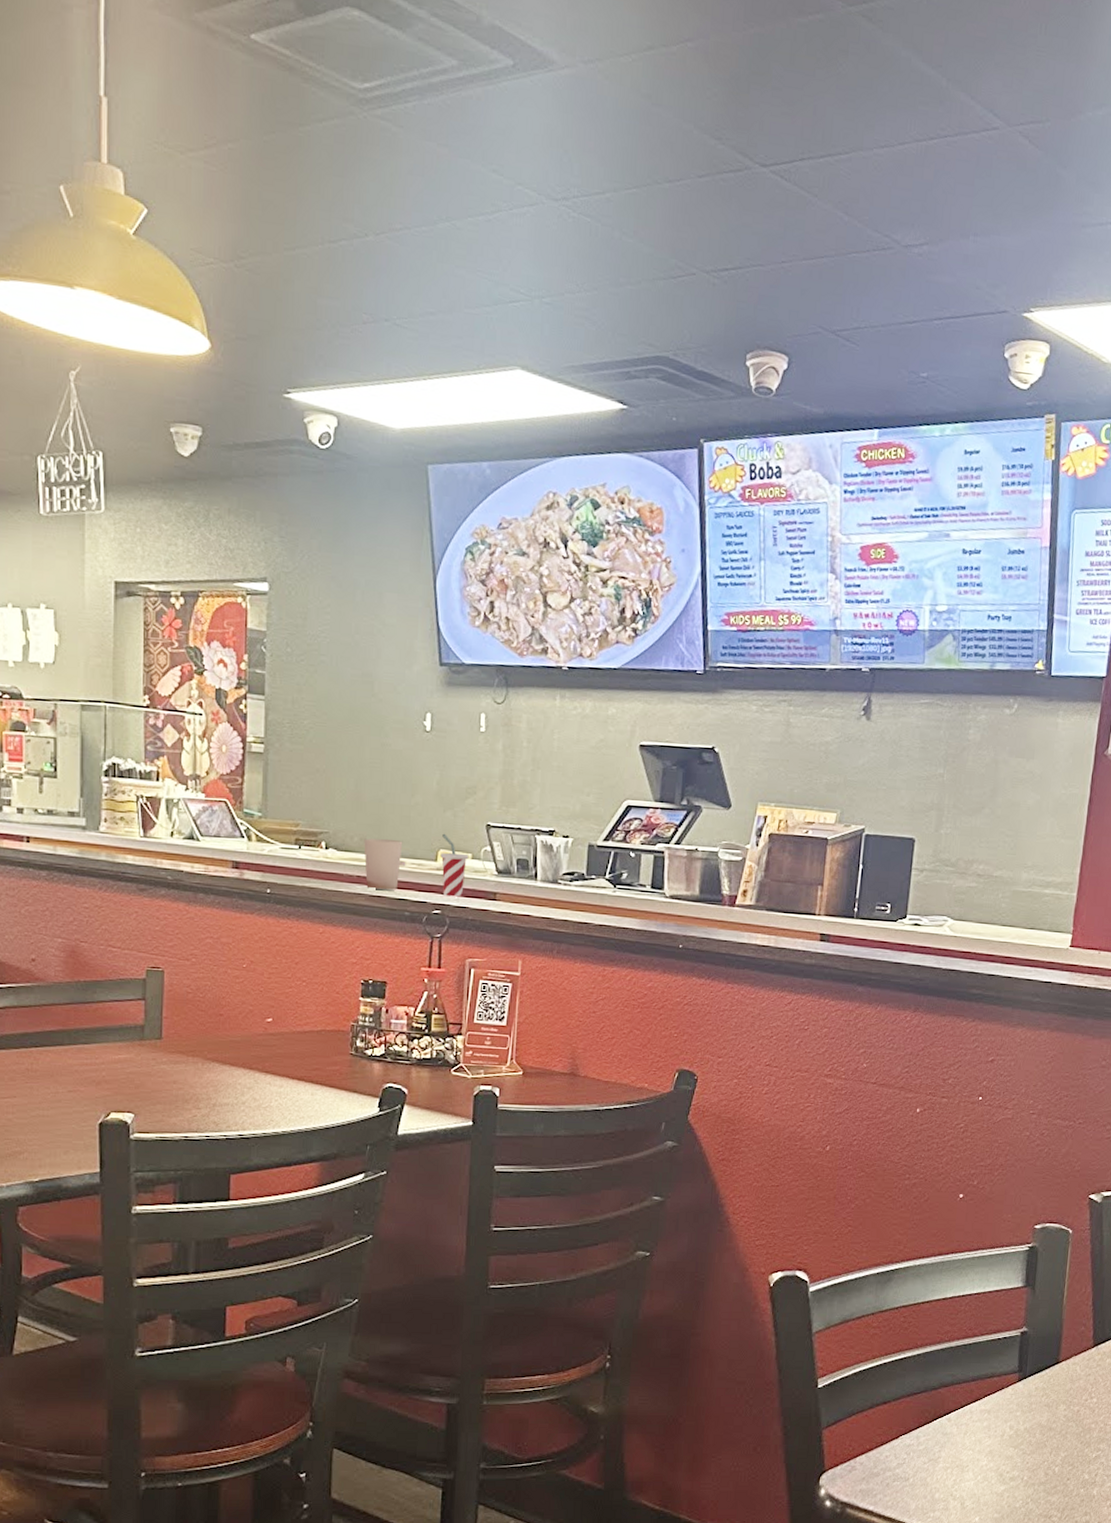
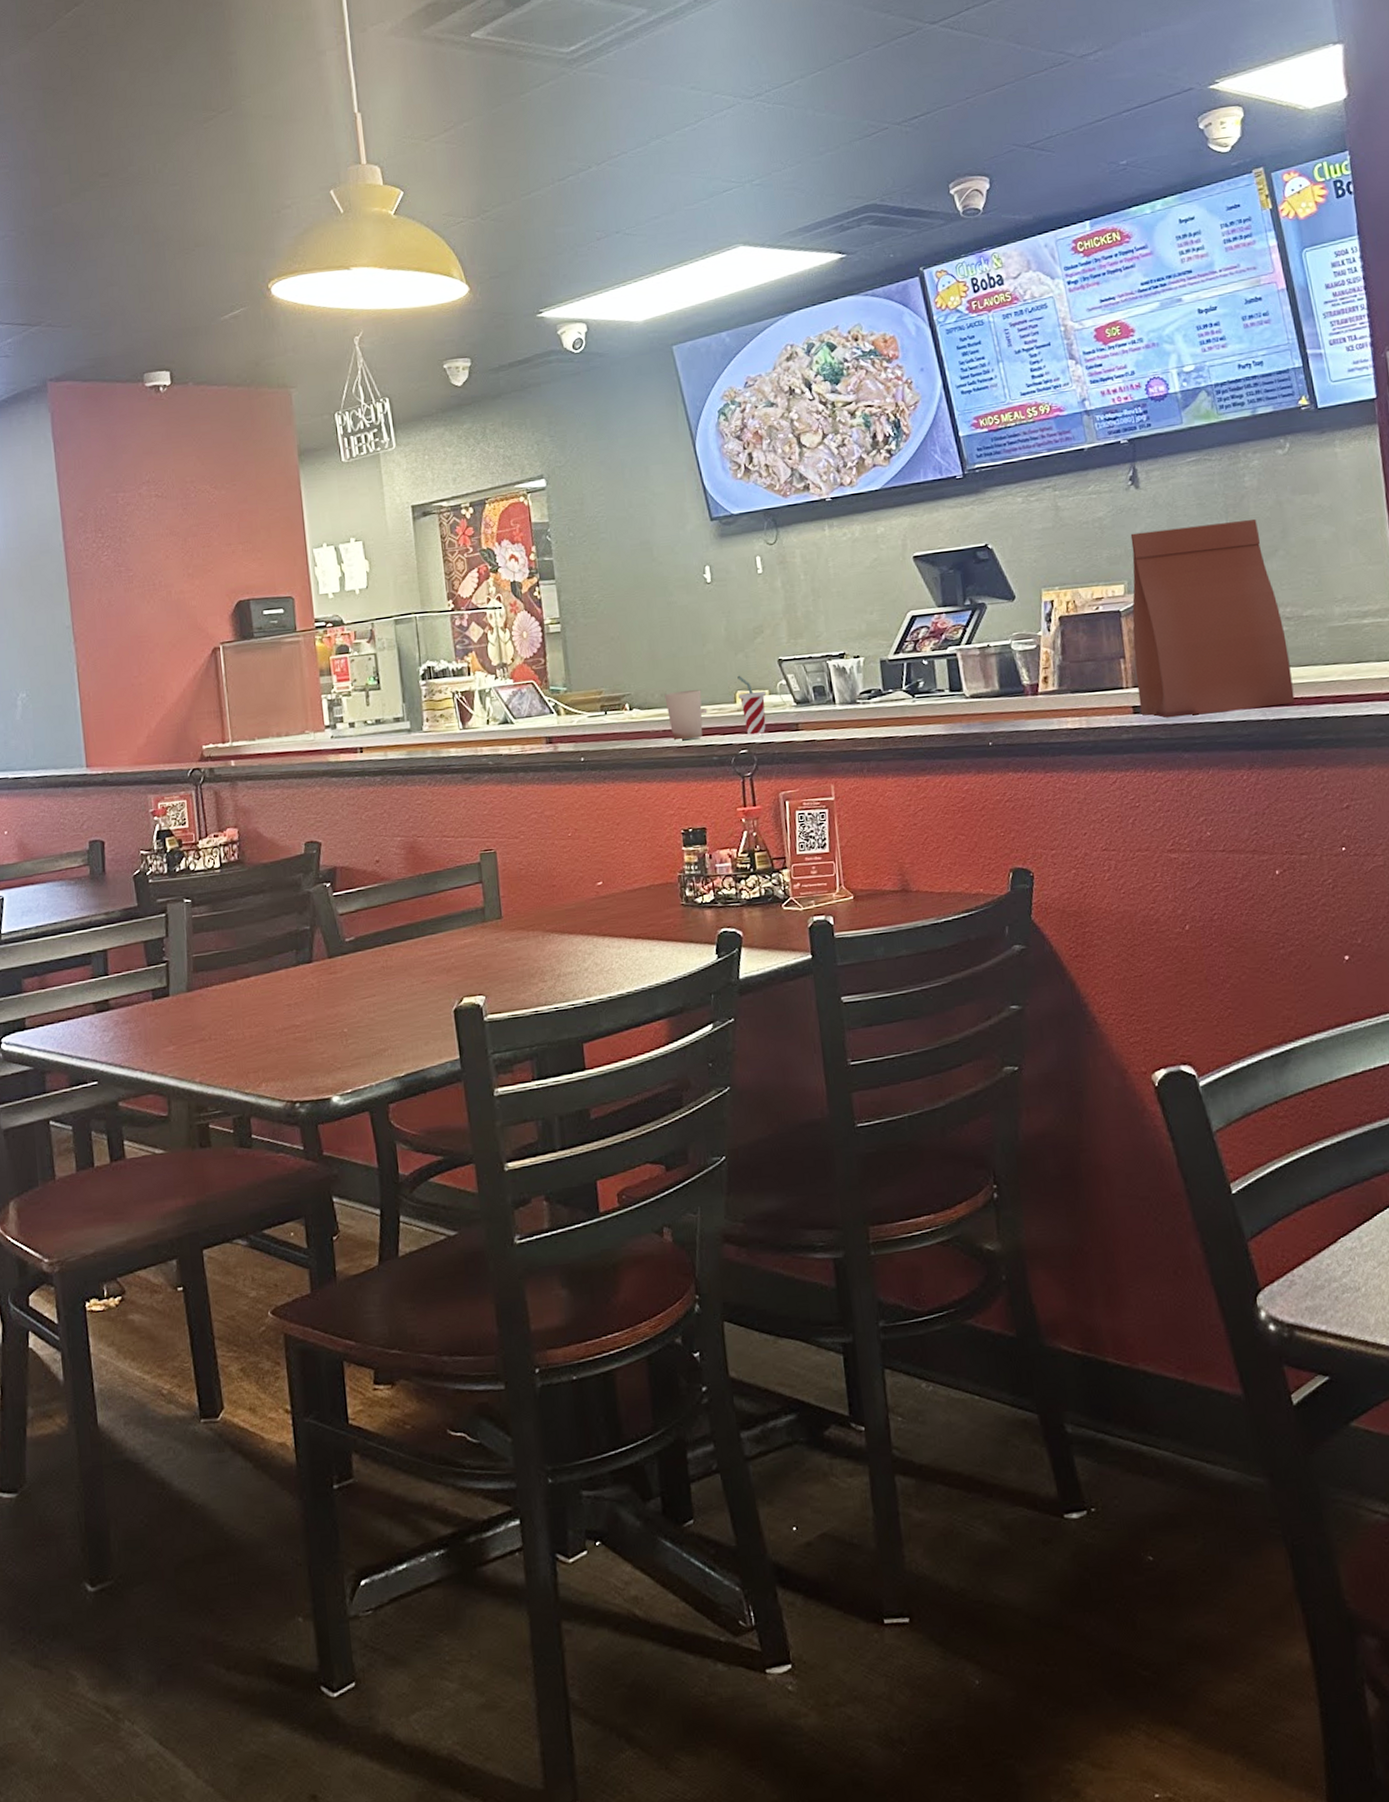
paper bag: none [827,764,974,957] -> present [1130,519,1295,719]

